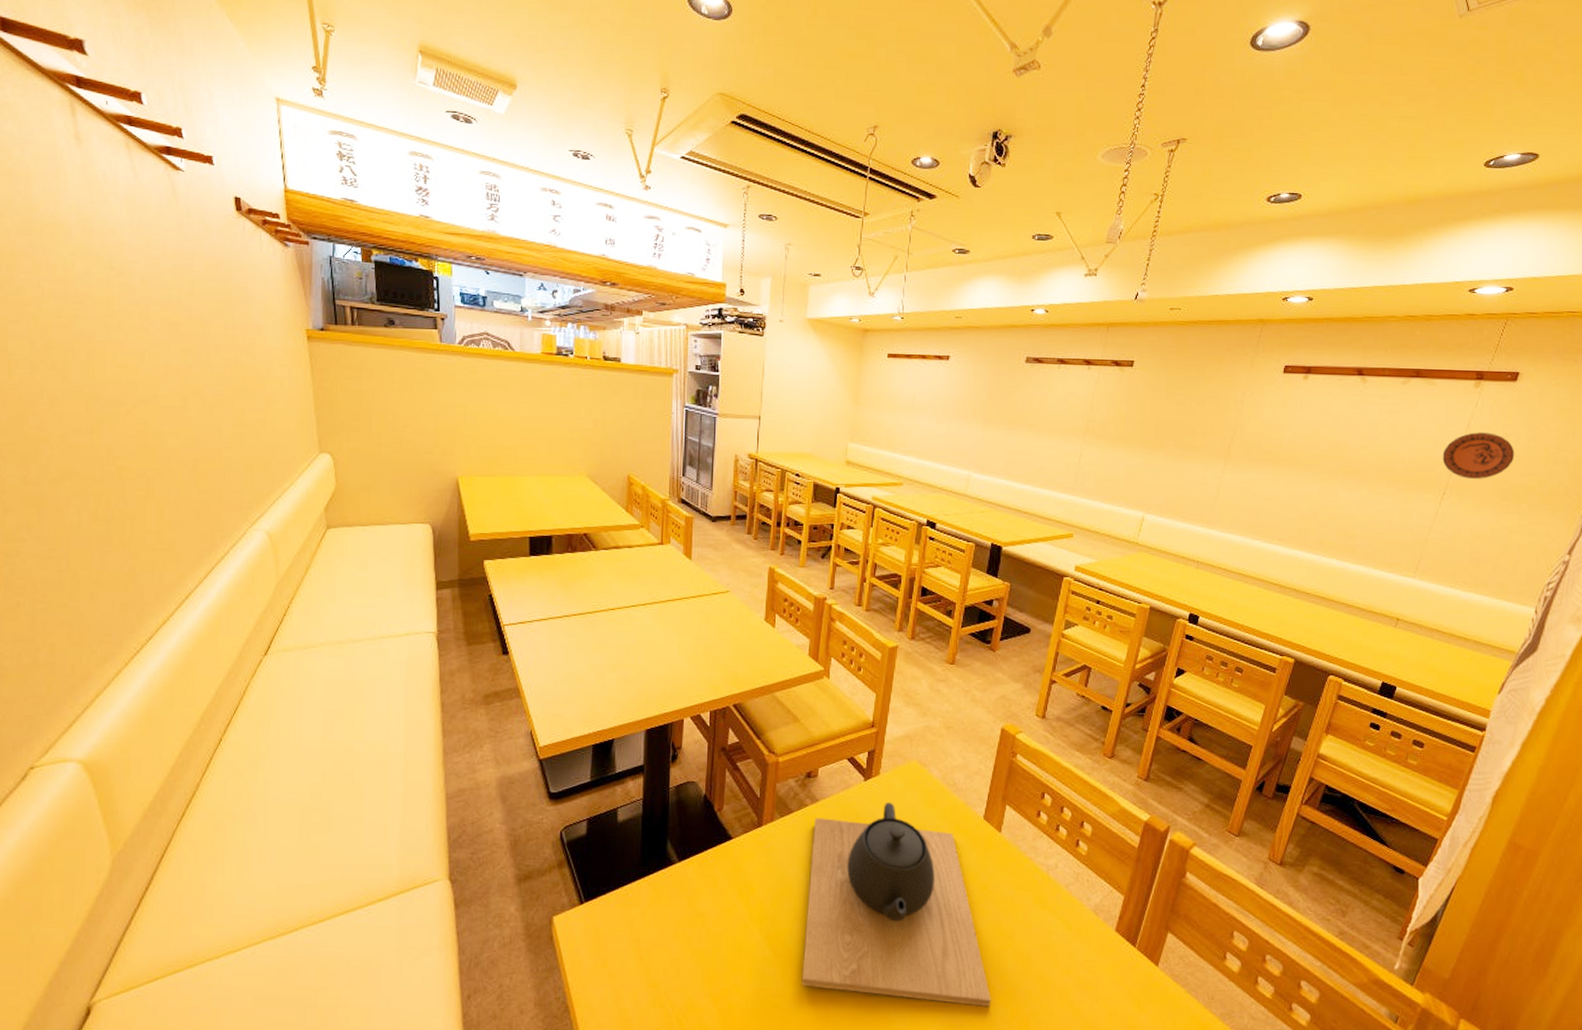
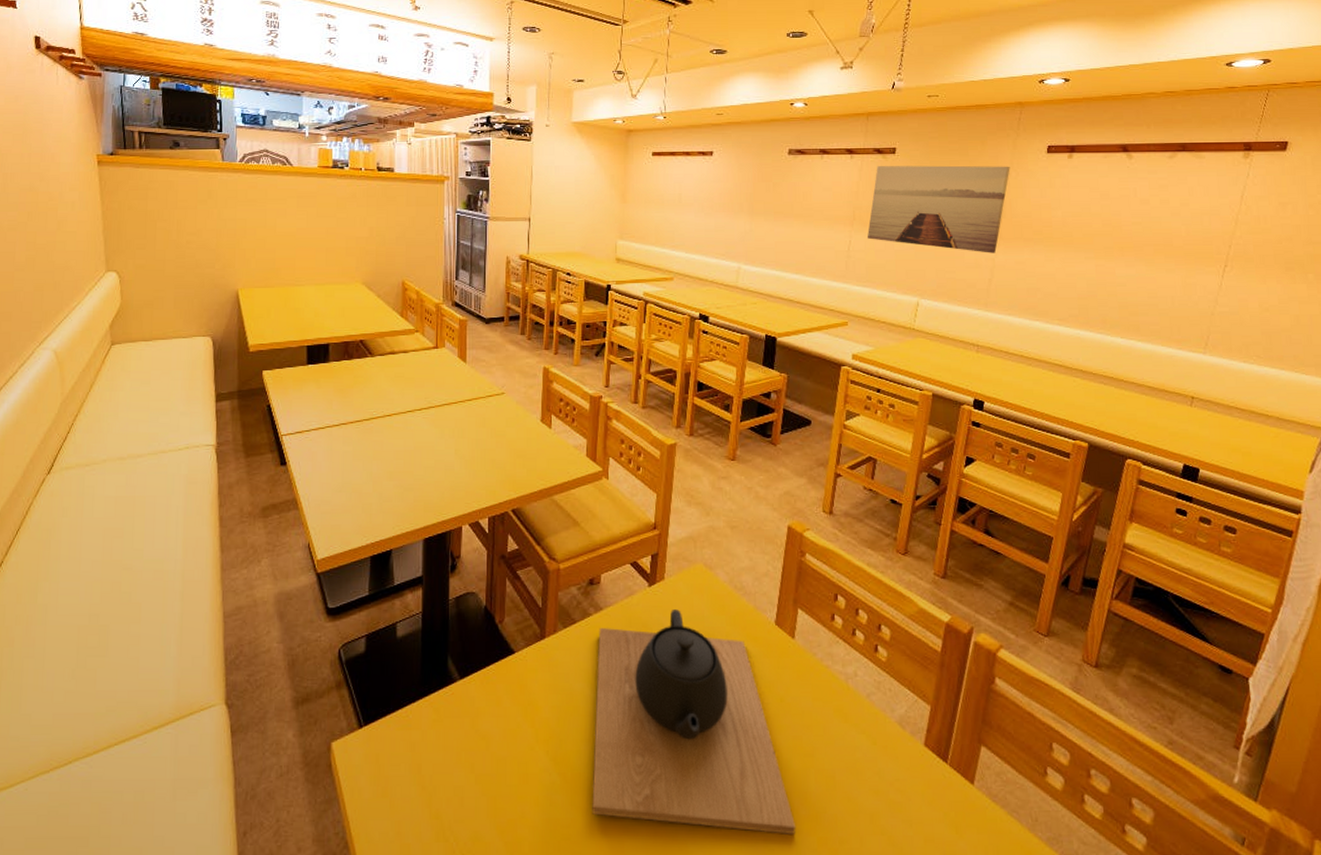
wall art: none [1099,377,1246,472] -> present [867,165,1010,253]
decorative plate: present [1442,432,1515,479] -> none [1219,203,1295,250]

